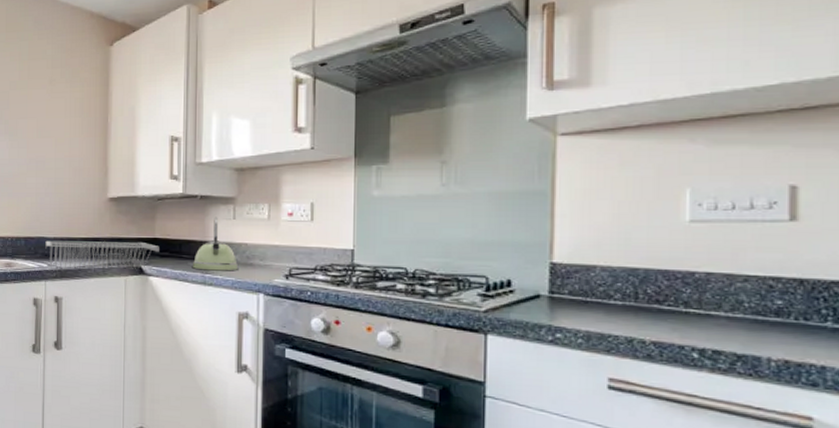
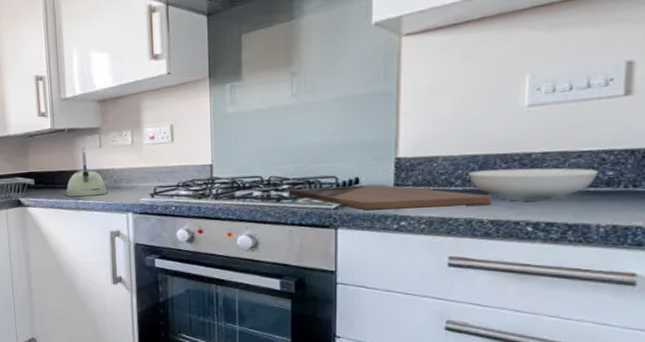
cutting board: none [436,286,654,323] -> present [290,184,492,210]
bowl: none [627,285,768,327] -> present [467,168,600,202]

